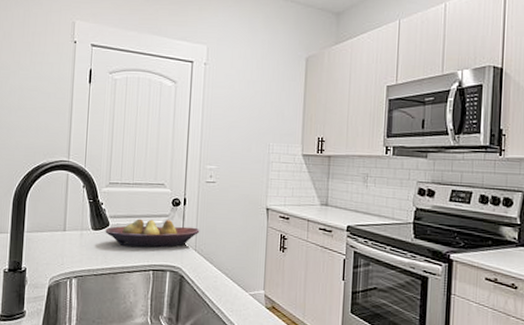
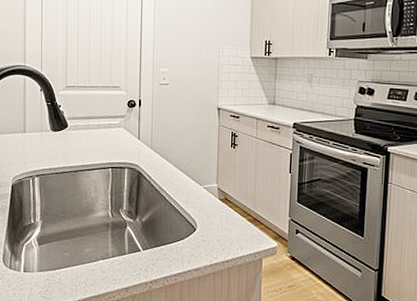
fruit bowl: present [105,218,200,248] -> none [64,119,155,147]

